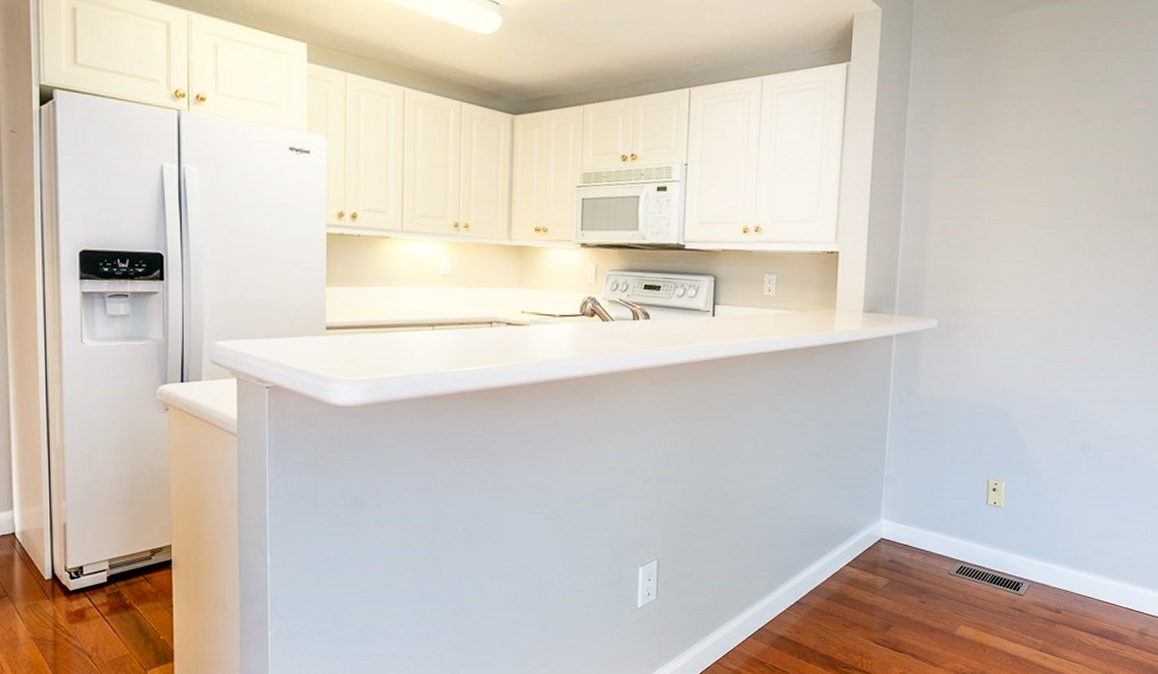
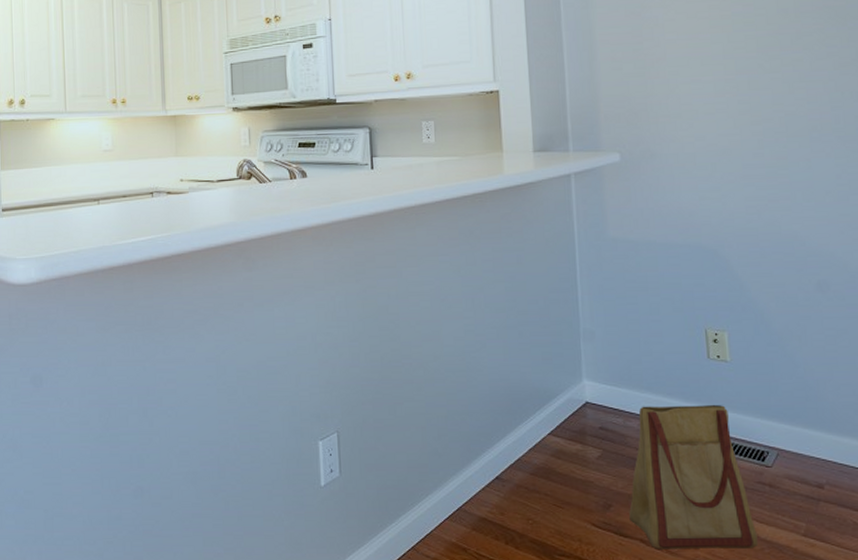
shopping bag: none [905,543,1004,662] -> present [629,405,758,549]

